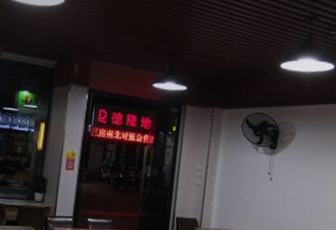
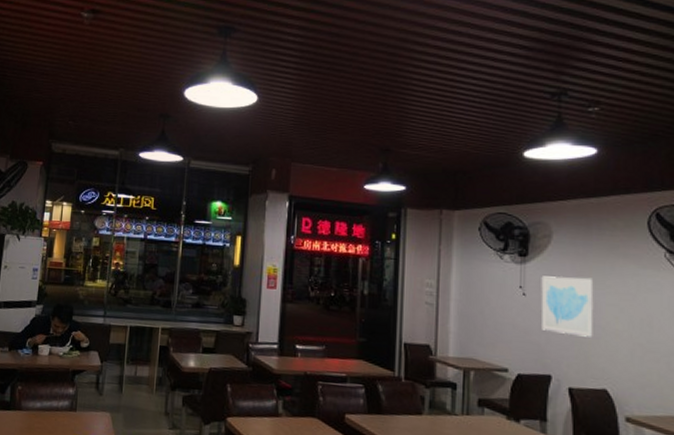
wall art: none [281,165,322,214] -> present [541,276,594,337]

